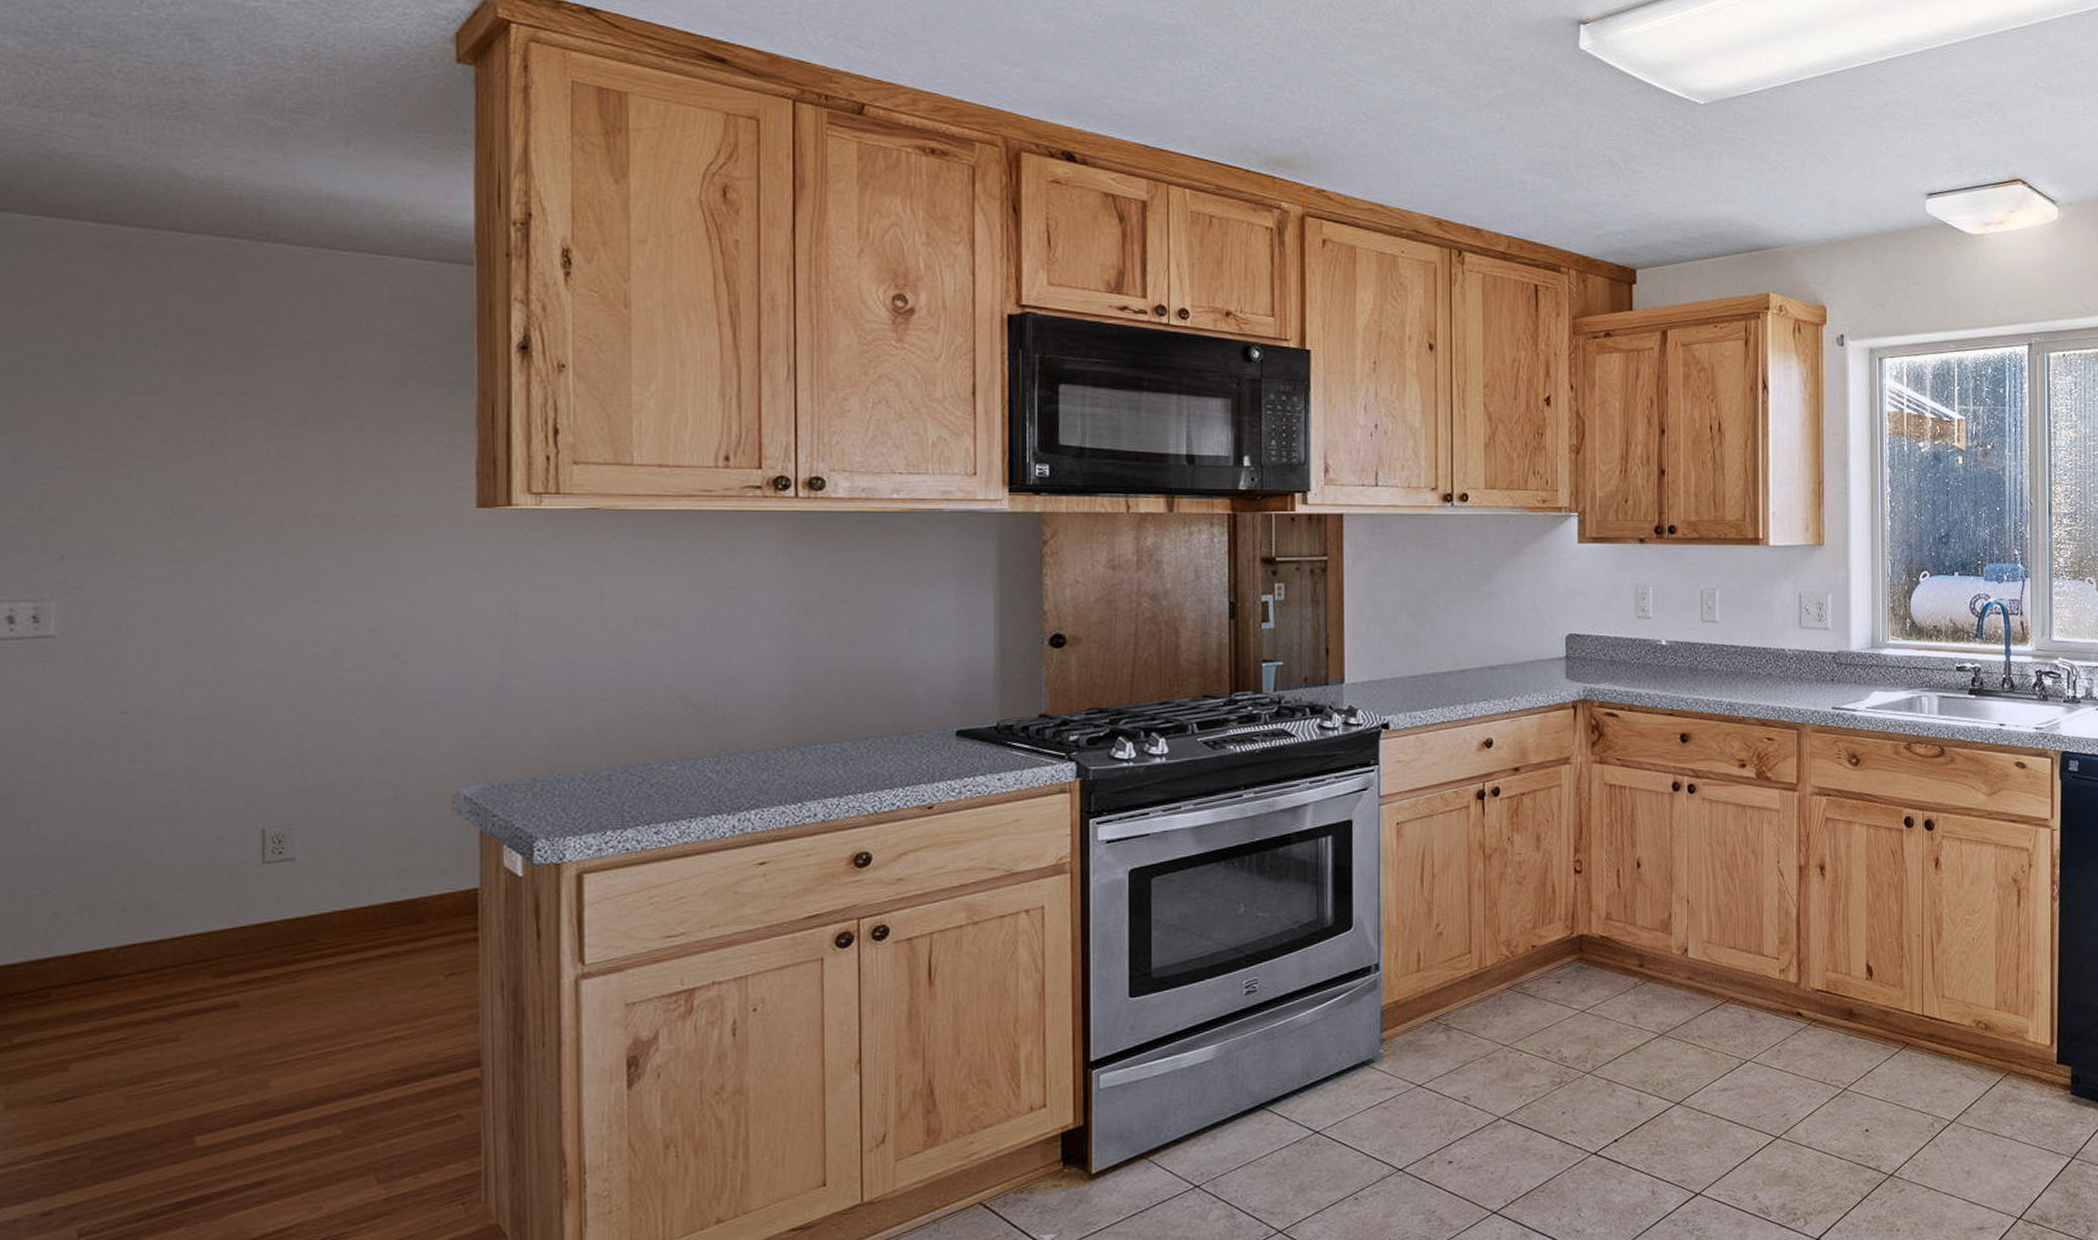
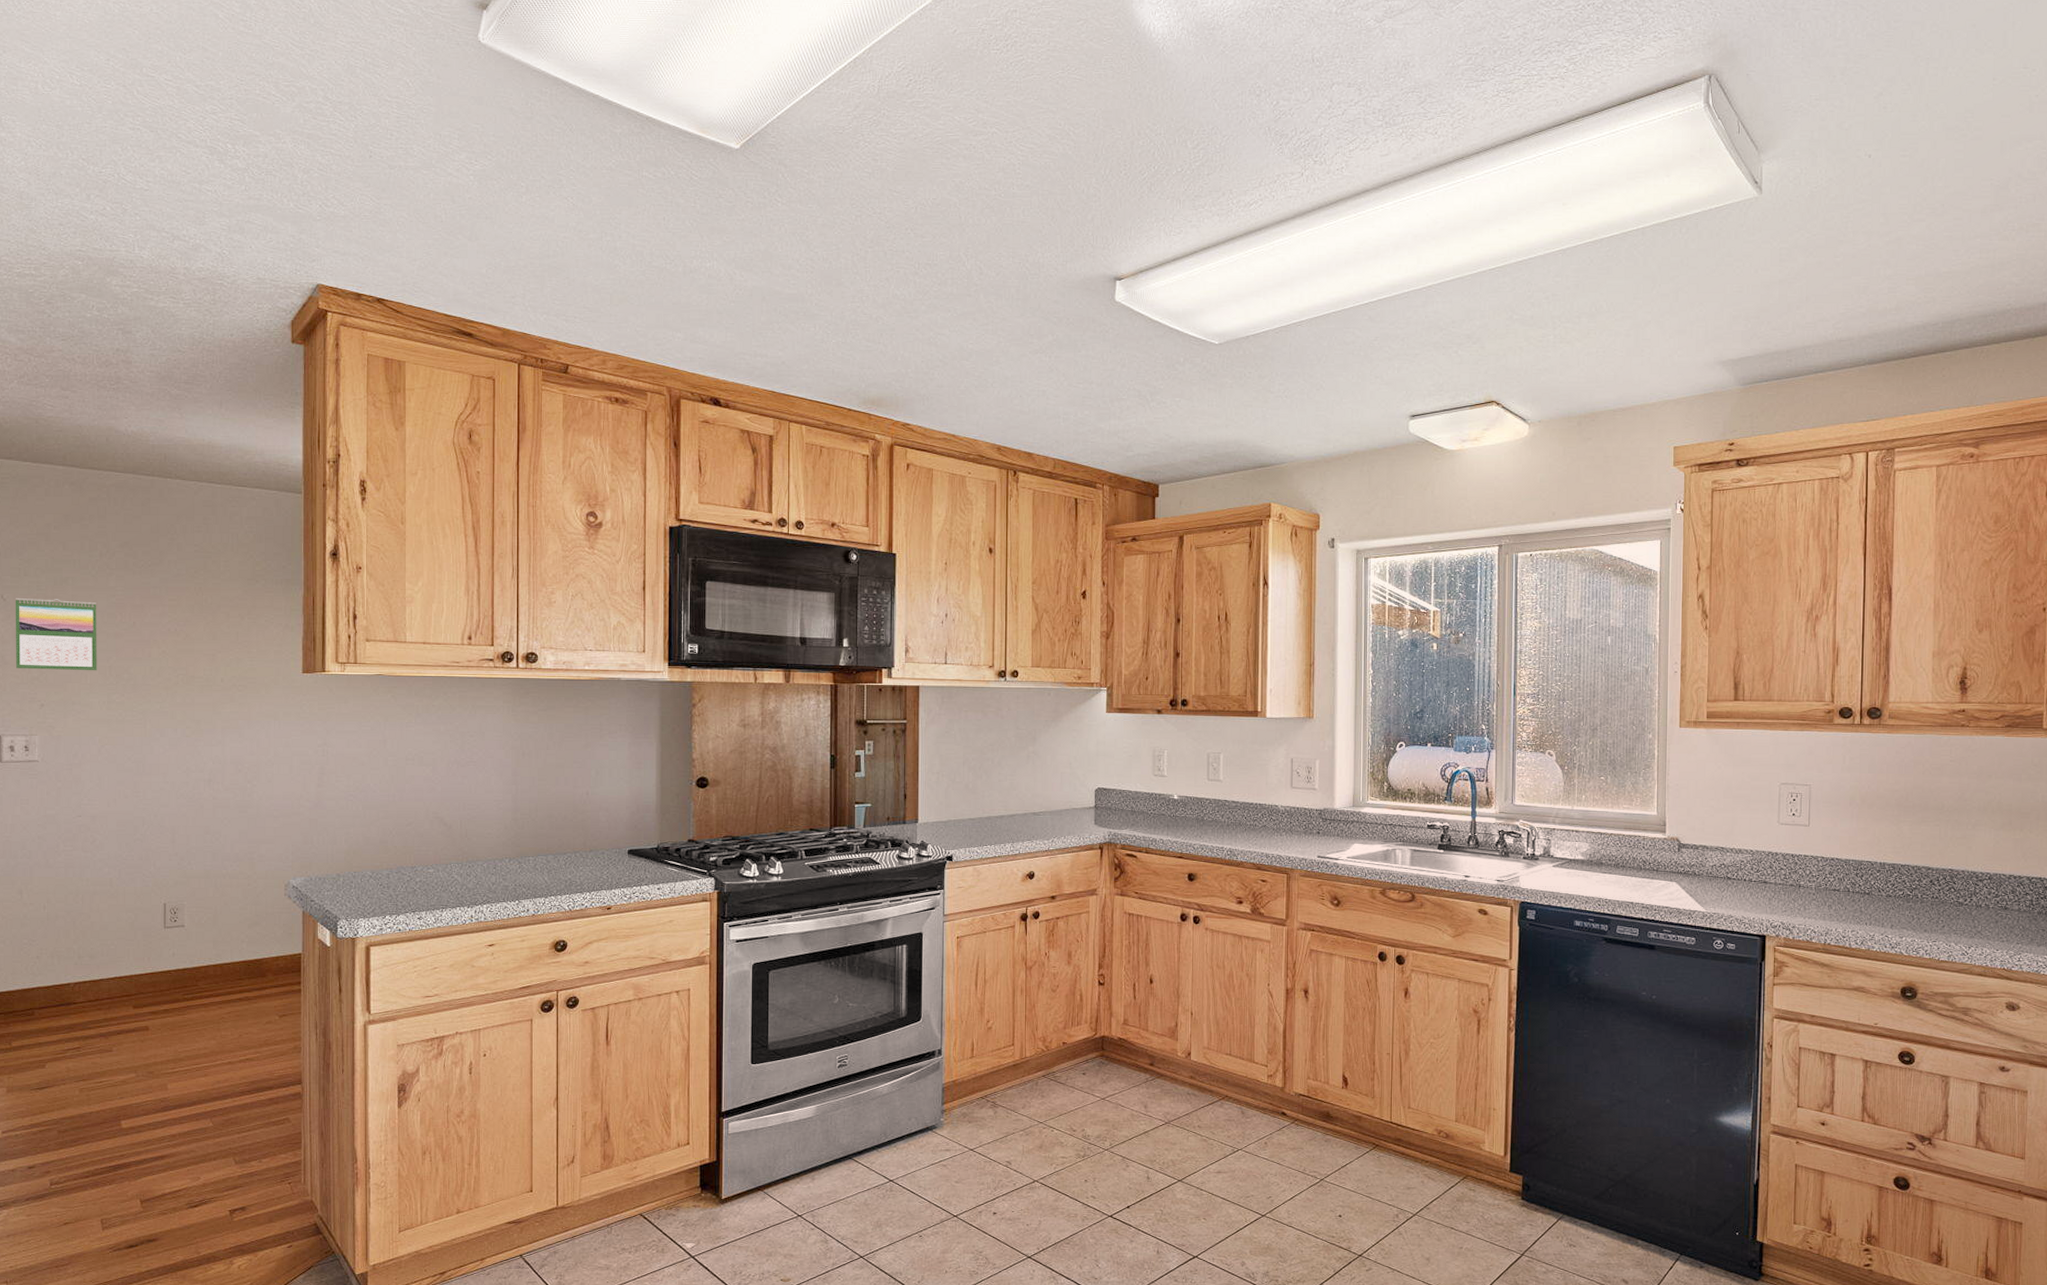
calendar: none [15,406,152,509] -> present [15,597,97,671]

